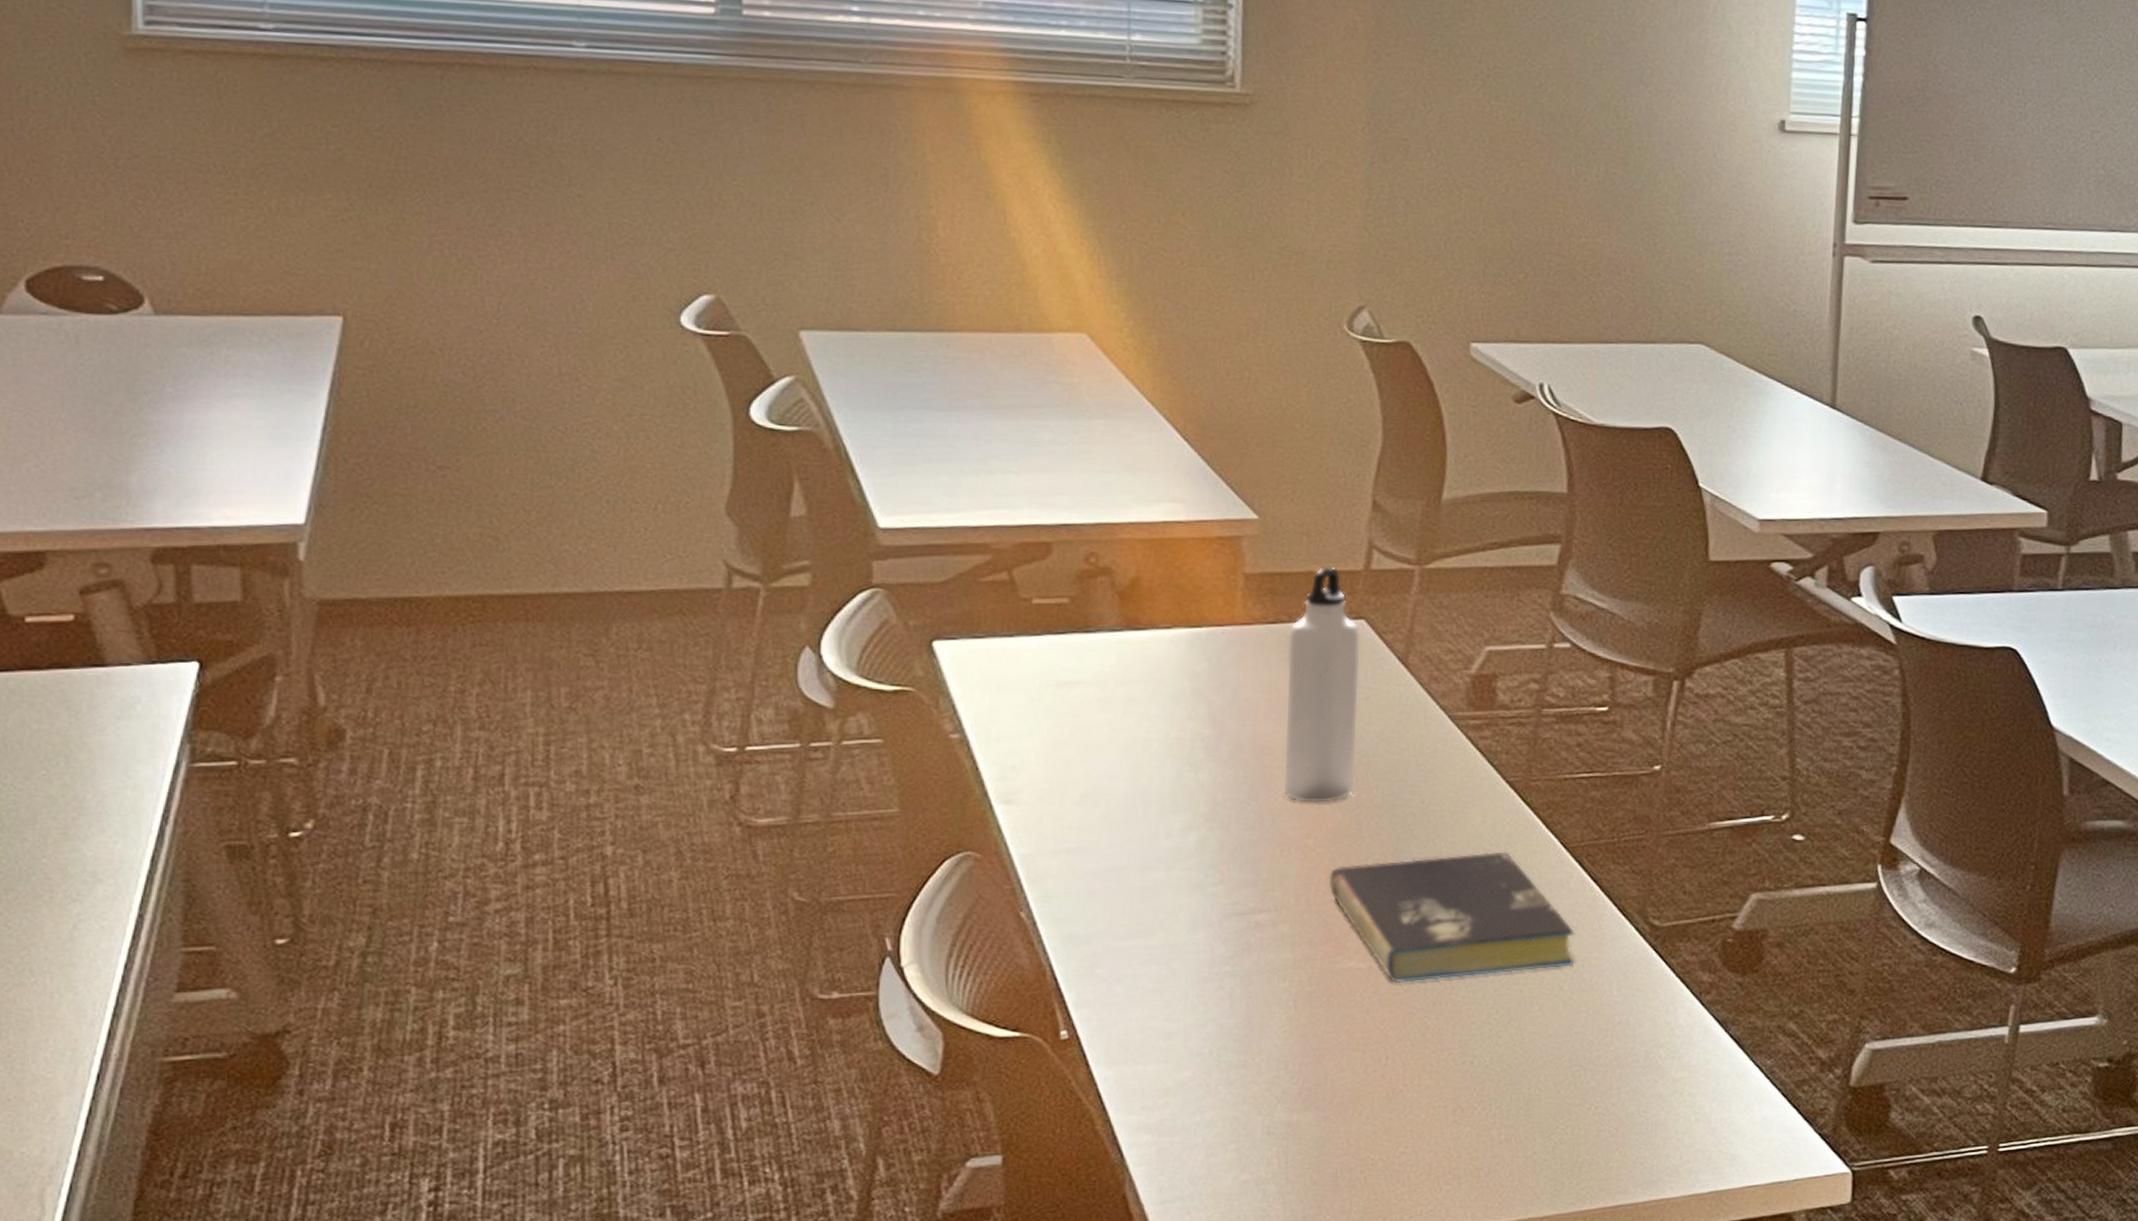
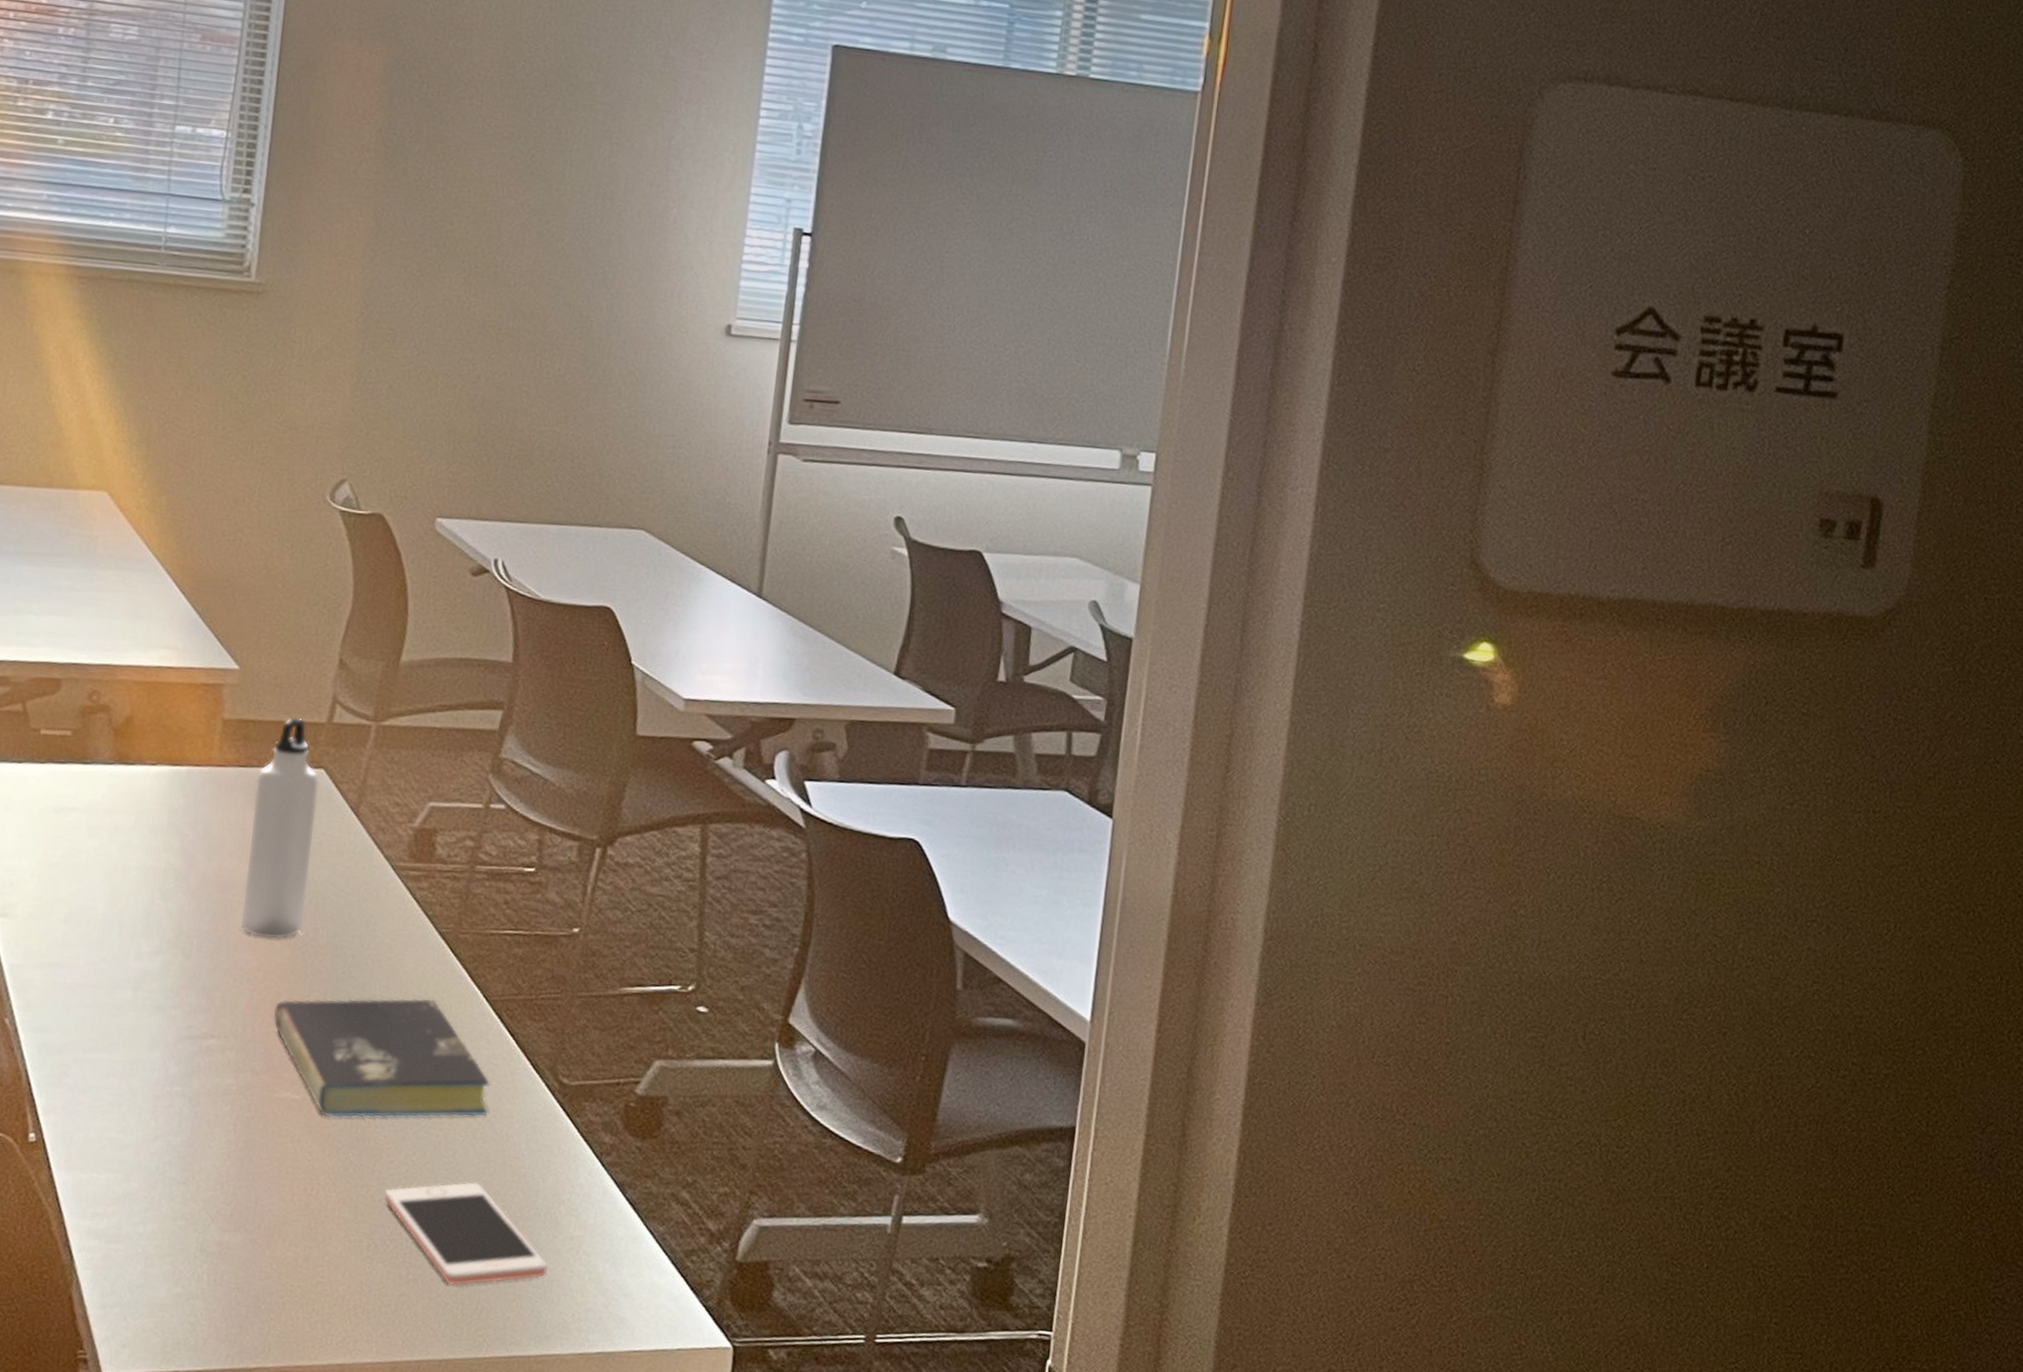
cell phone: none [1467,1035,1650,1141] -> present [384,1182,547,1285]

